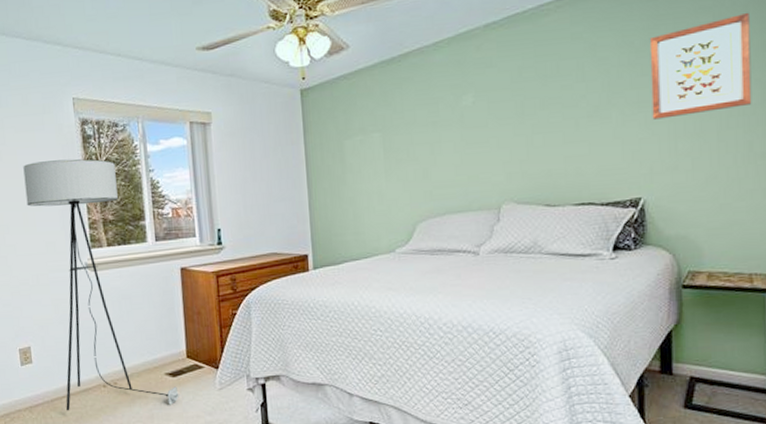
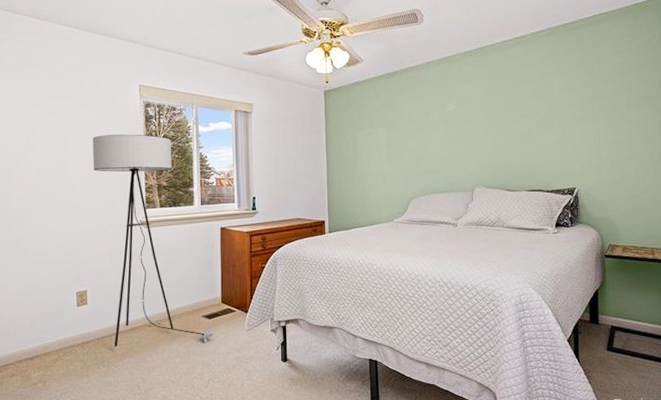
wall art: present [649,12,752,120] -> none [581,57,652,130]

